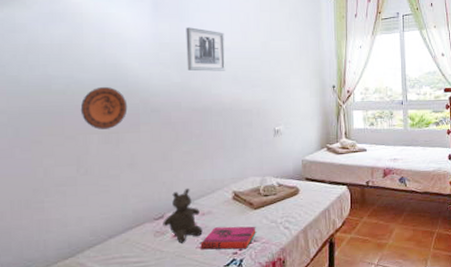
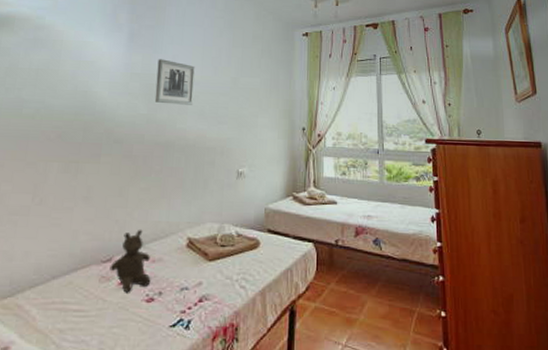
decorative plate: present [80,86,128,129] -> none [45,113,92,158]
hardback book: present [200,226,256,250] -> none [146,278,209,308]

